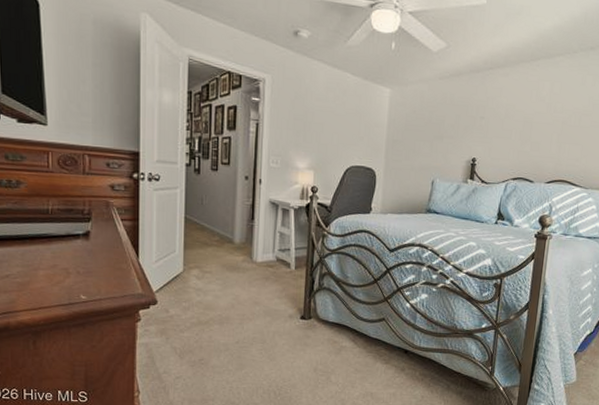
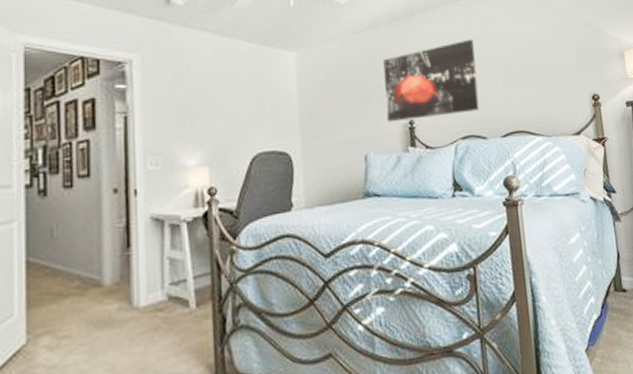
wall art: none [454,96,540,159] -> present [383,39,480,122]

